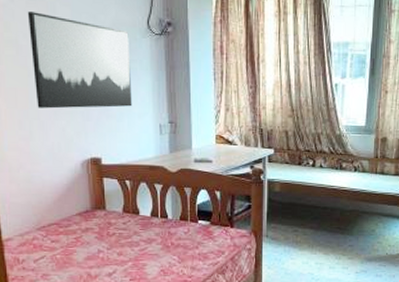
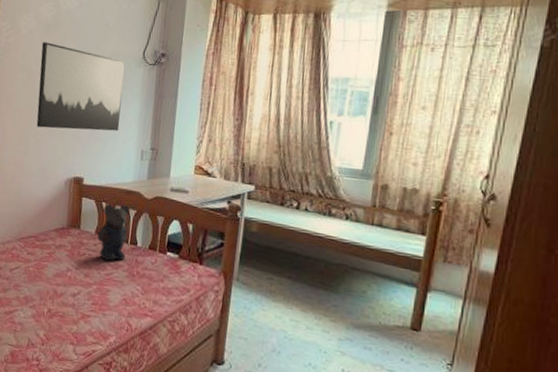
bear: none [125,181,158,236] -> present [97,204,130,261]

